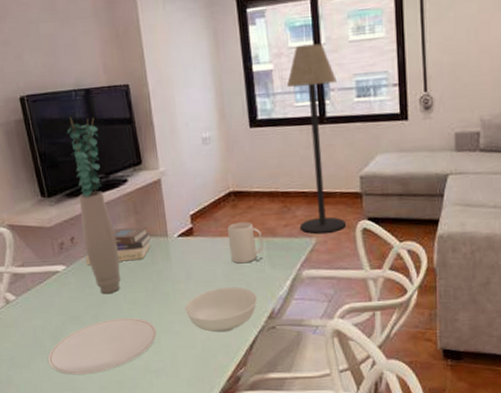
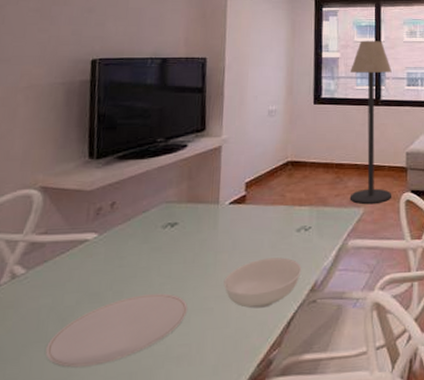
vase: present [67,116,121,294] -> none [125,81,168,266]
books: present [85,227,152,266] -> none [122,193,201,234]
mug: present [227,222,264,264] -> none [280,191,314,233]

